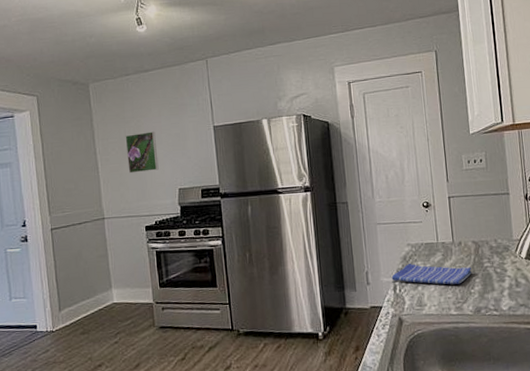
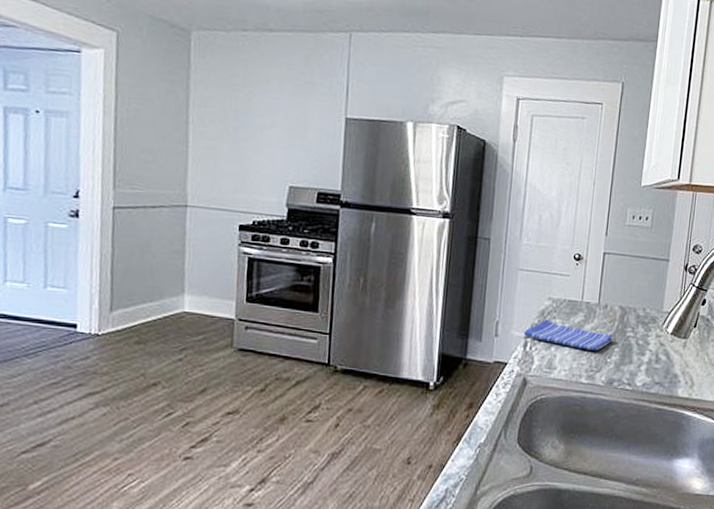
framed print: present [125,131,159,174] -> none [227,107,270,159]

